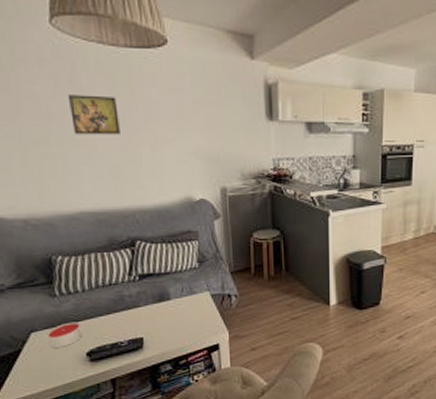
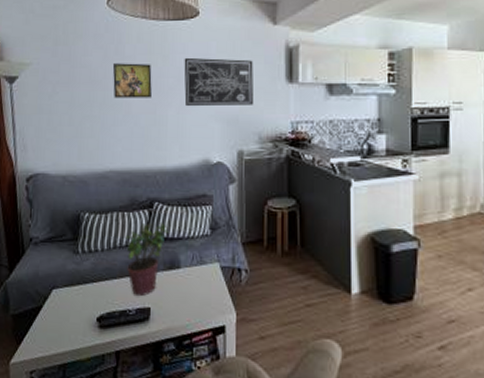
candle: present [46,322,81,349] -> none [65,282,95,310]
potted plant: none [108,260,155,329] -> present [125,223,169,297]
wall art: none [154,91,234,144] -> present [184,57,253,107]

